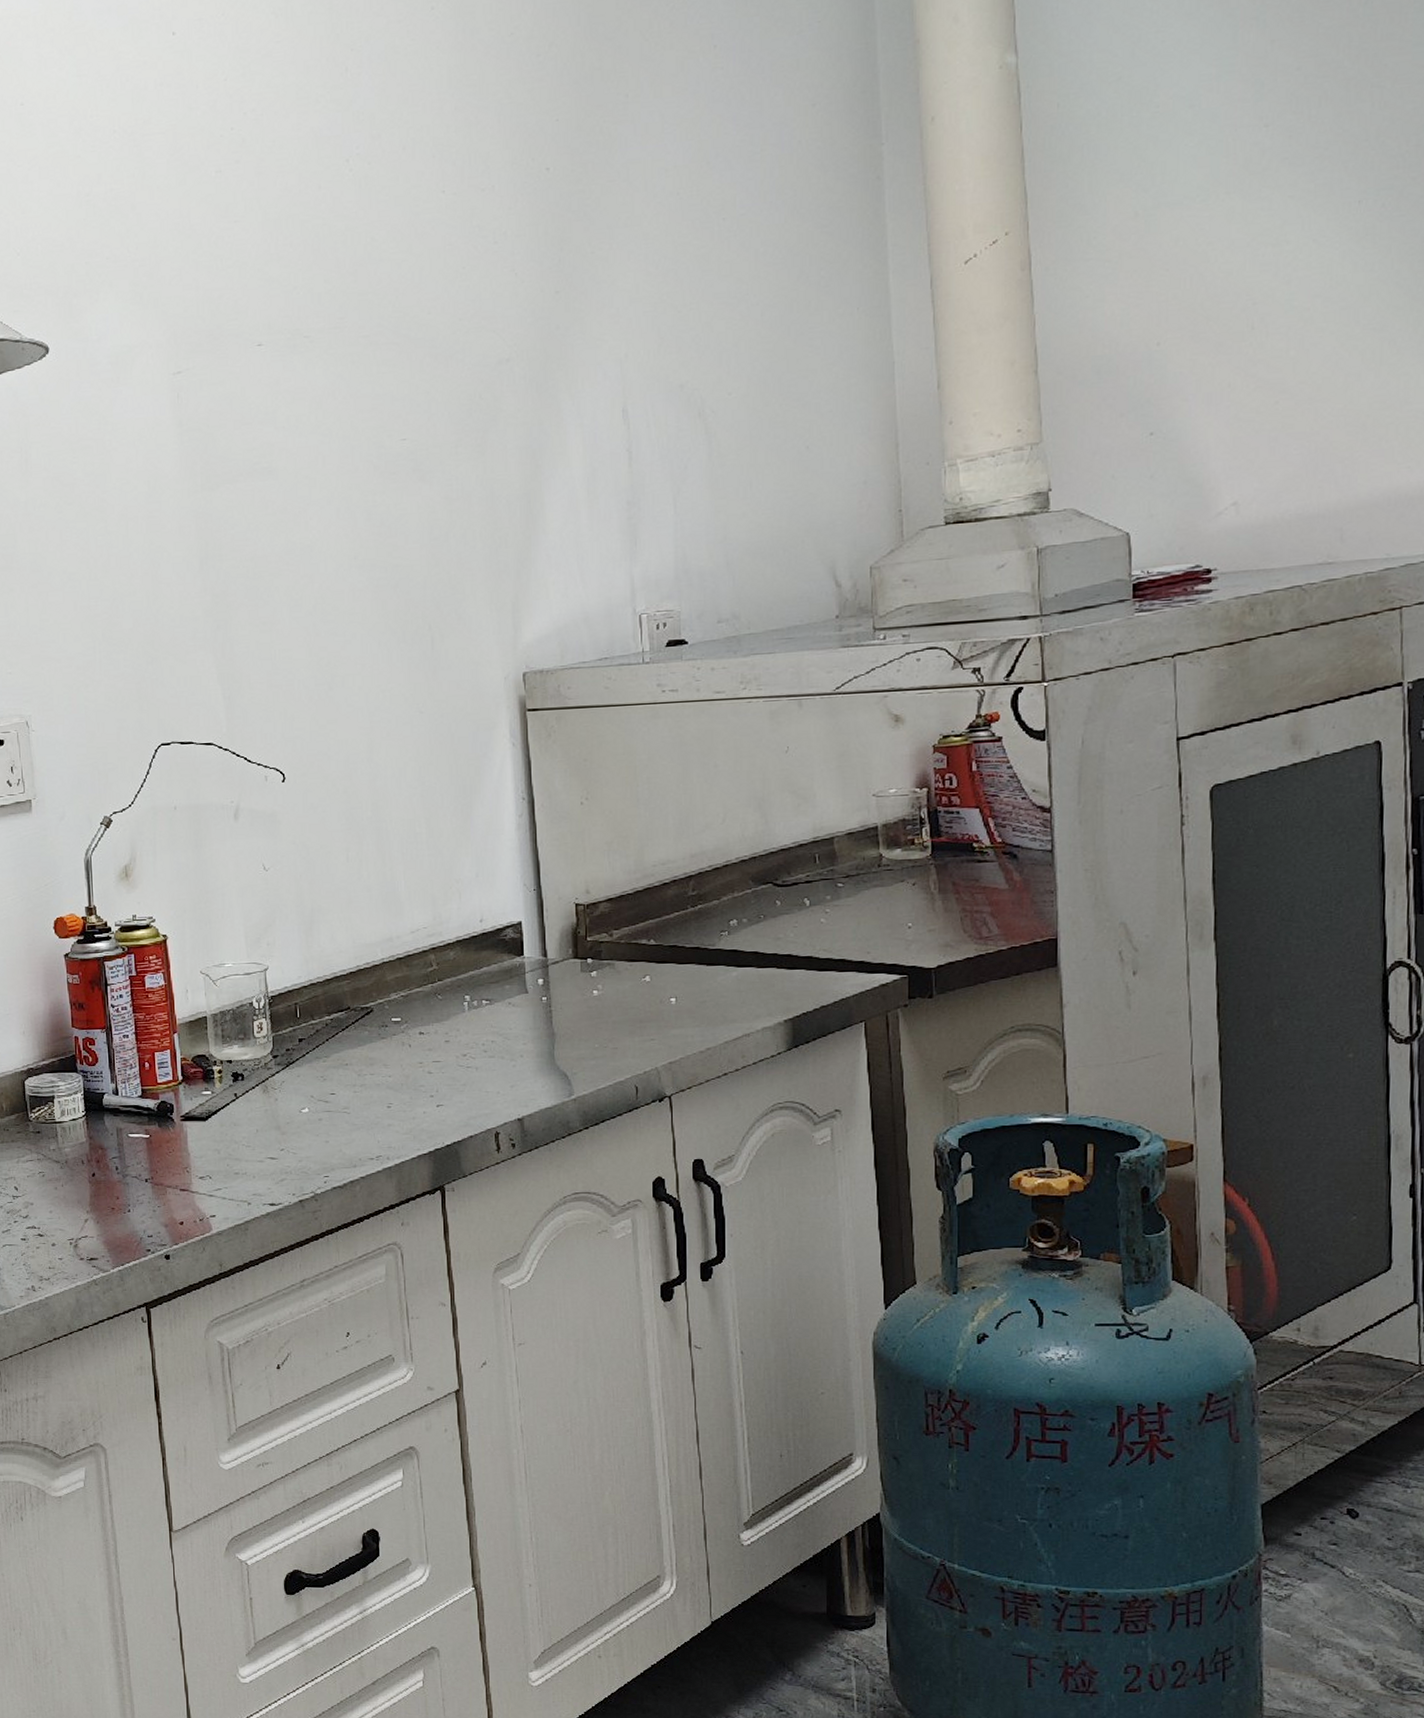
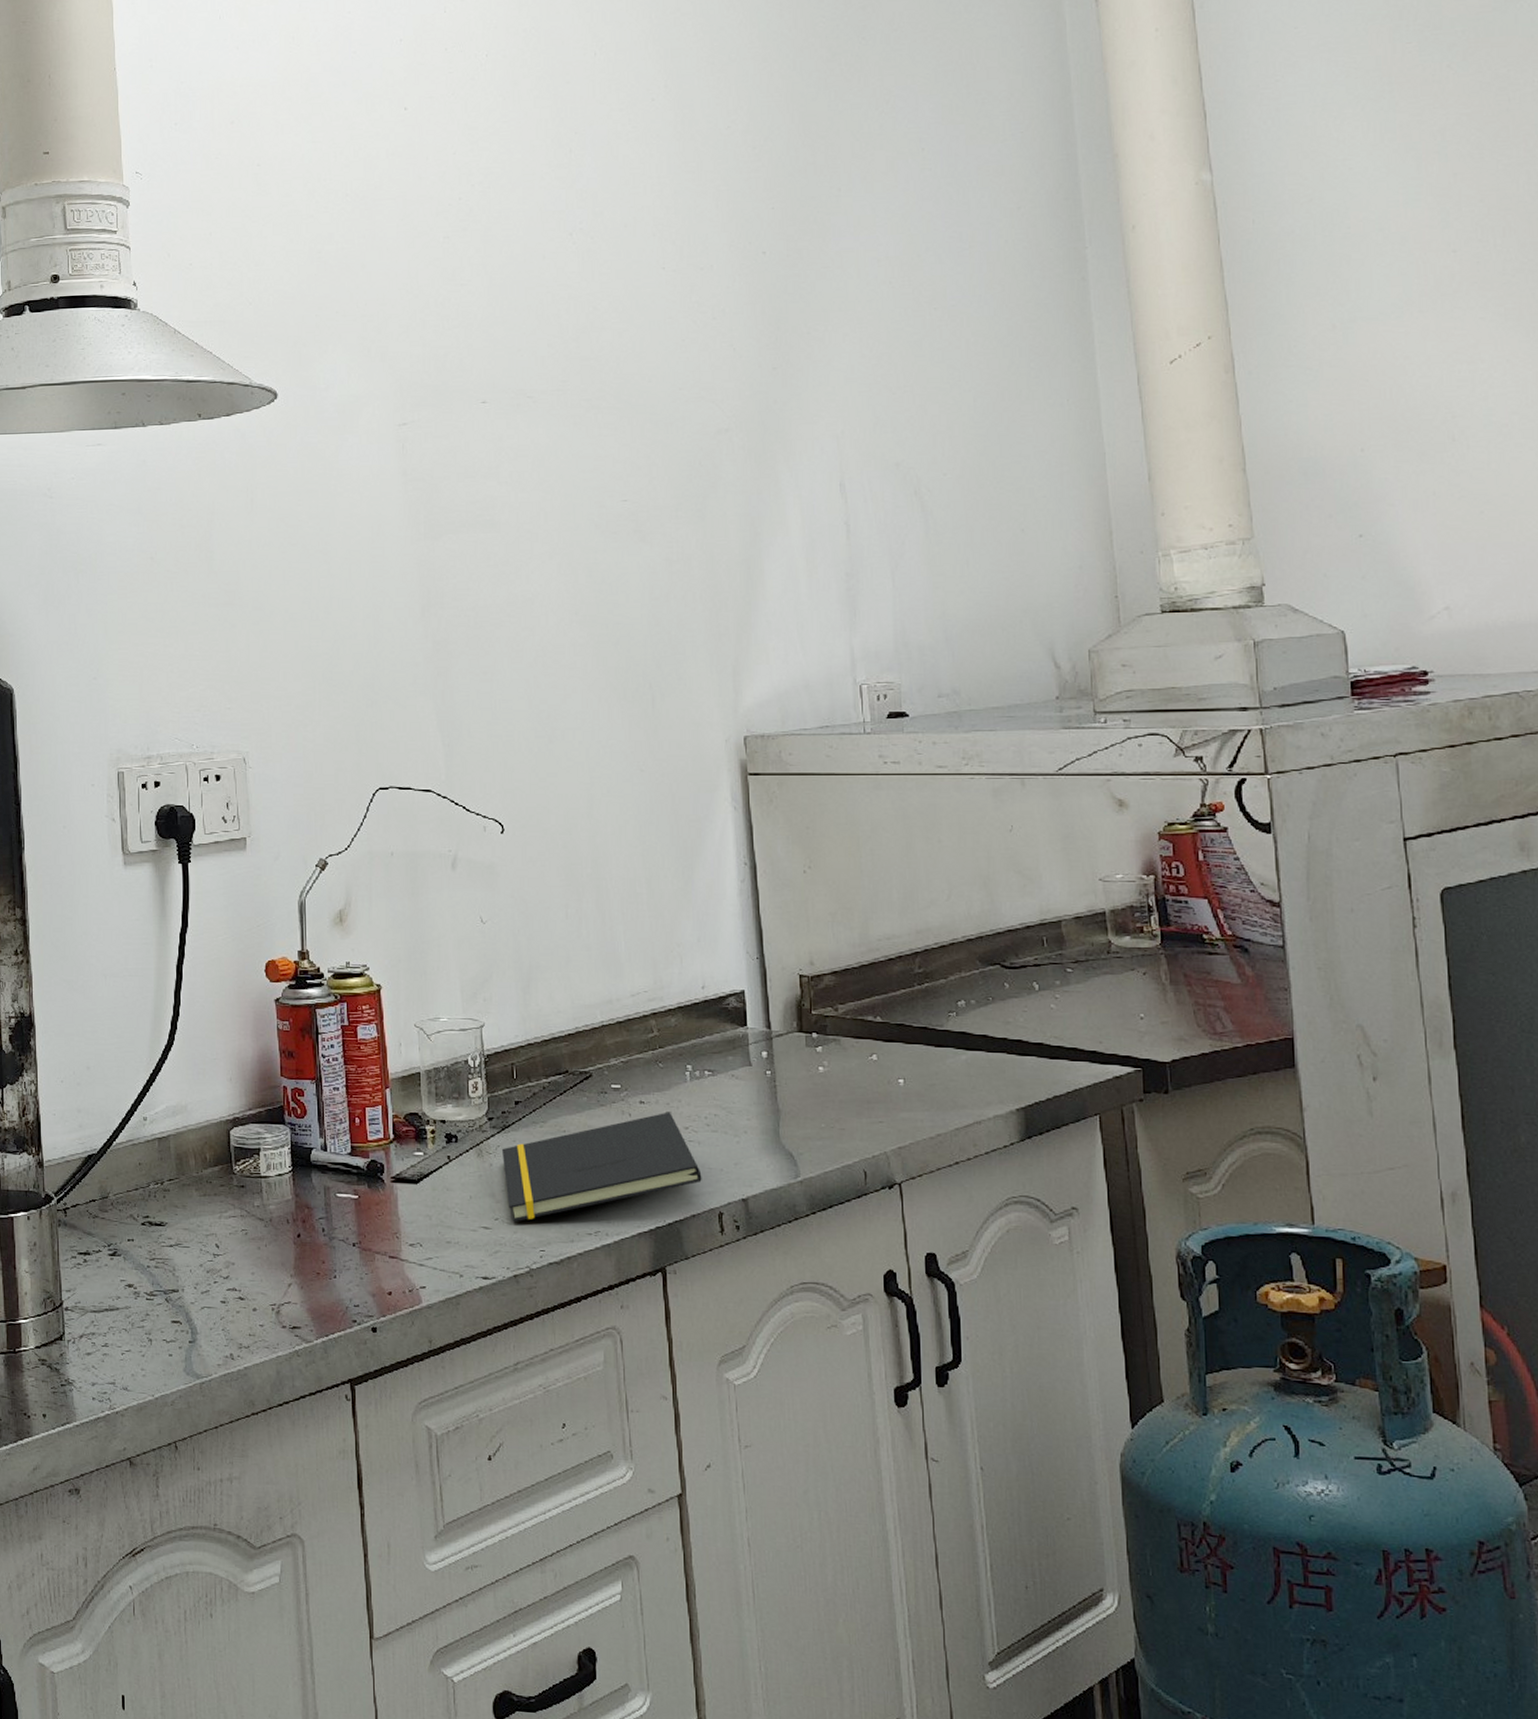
notepad: none [287,1041,479,1152] -> present [502,1111,702,1223]

